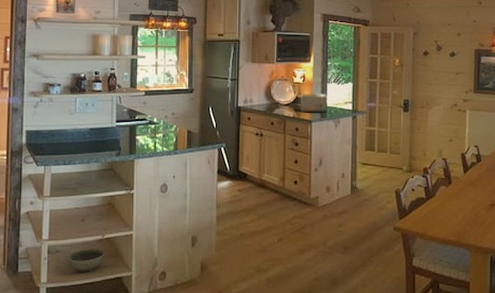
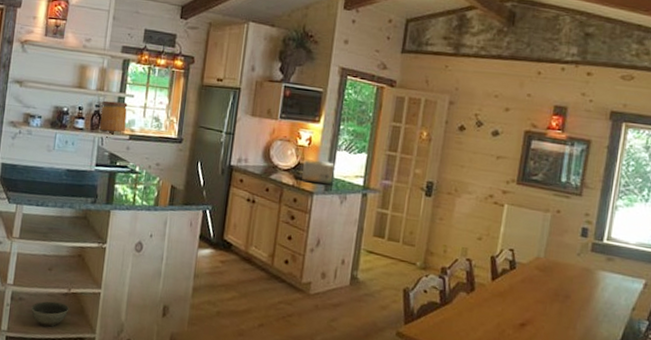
jar: none [116,63,140,91] -> present [100,100,128,132]

